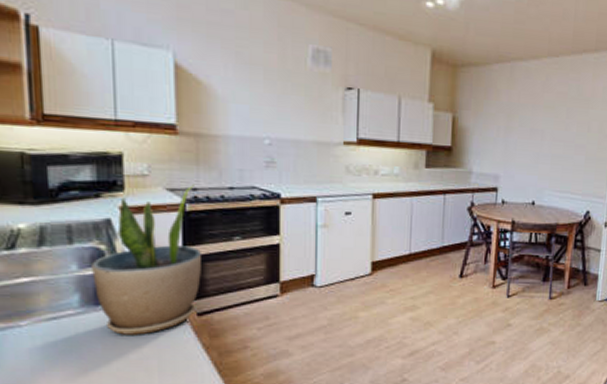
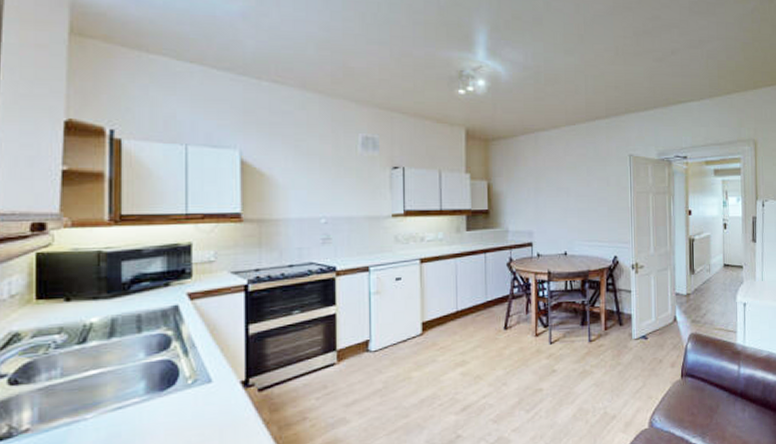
potted plant: present [91,183,201,335] -> none [158,265,262,418]

